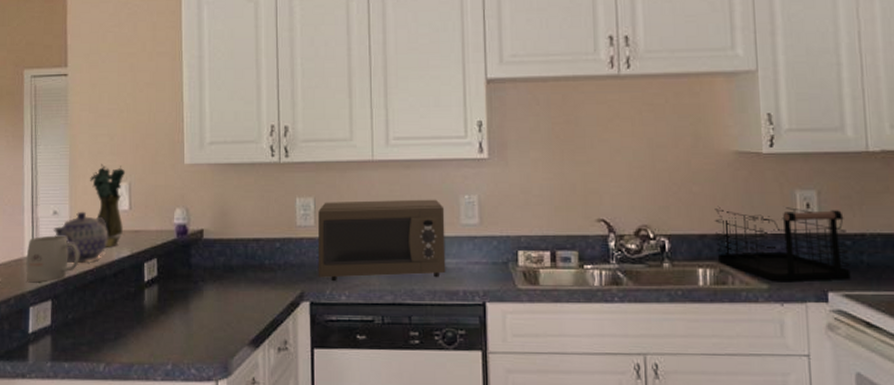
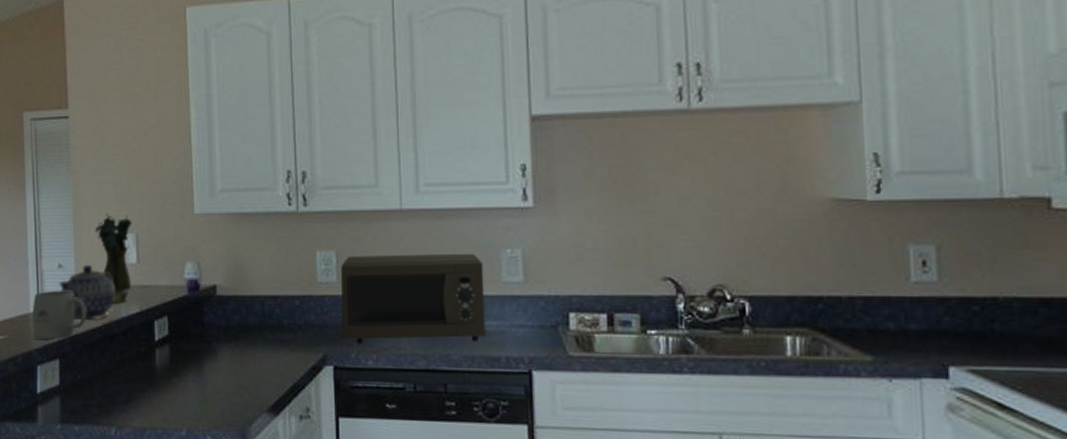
dish rack: present [714,206,851,283] -> none [805,263,978,354]

